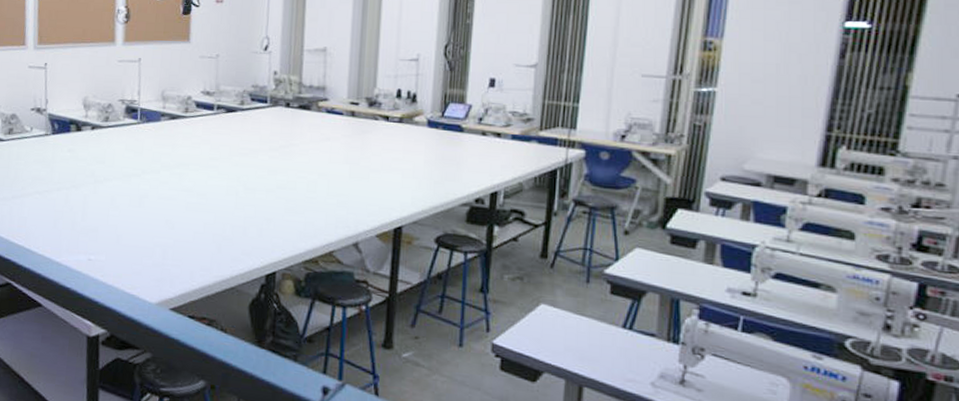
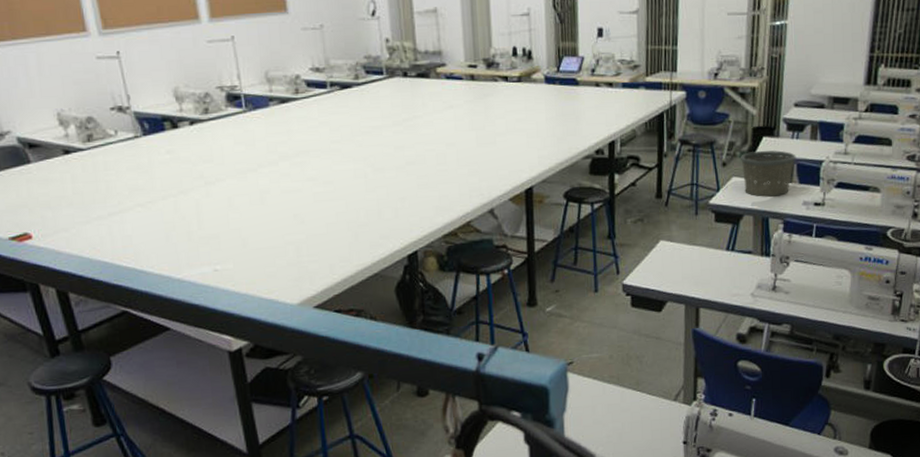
basket: none [648,223,720,277] -> present [741,150,796,197]

